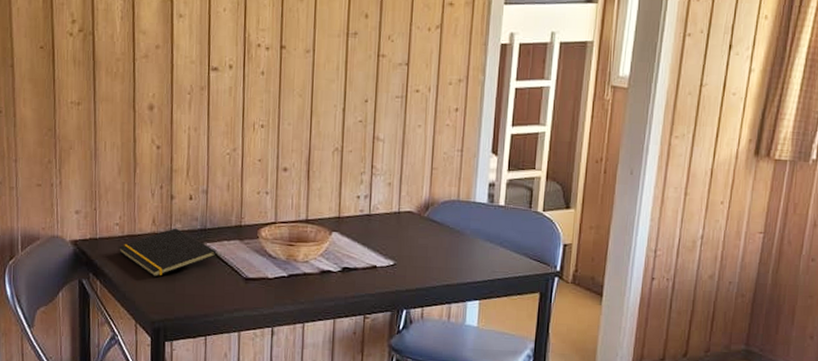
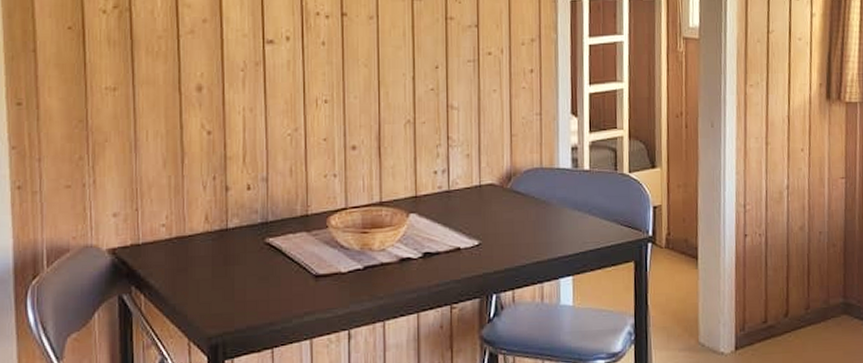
notepad: present [119,228,217,278] -> none [166,224,281,284]

